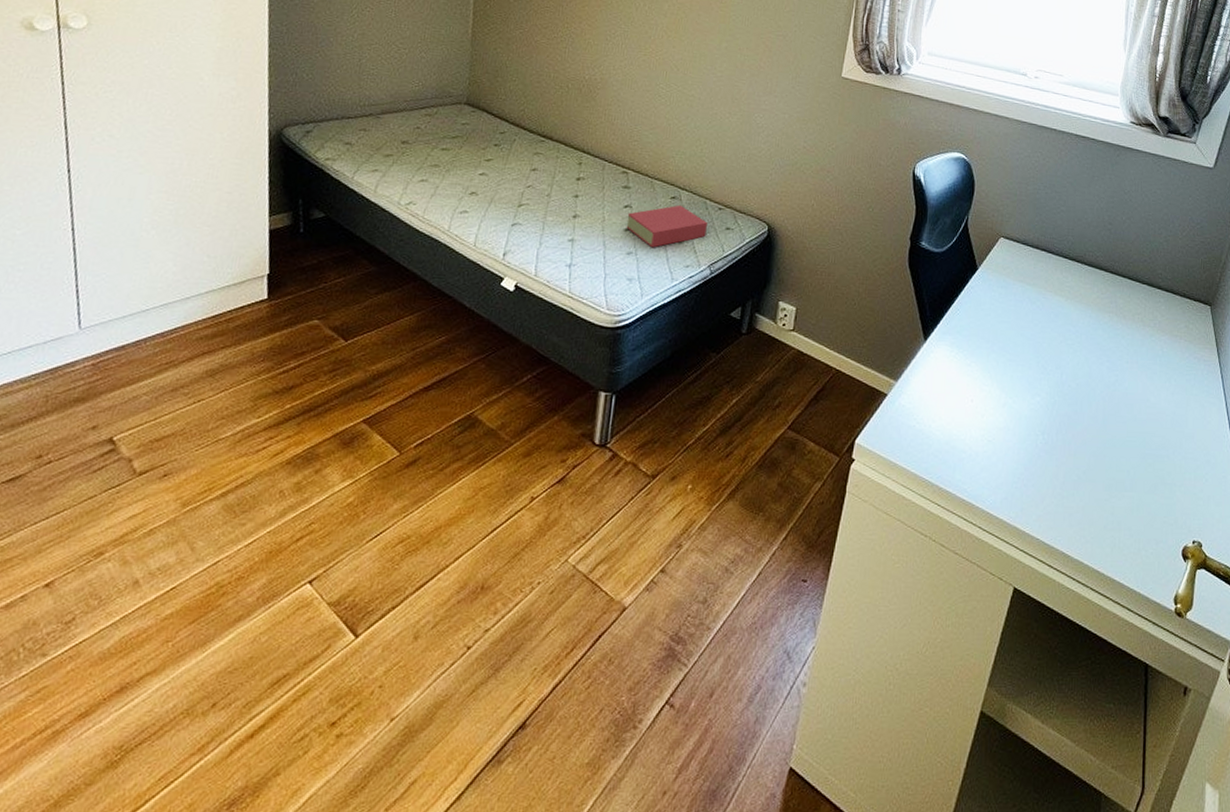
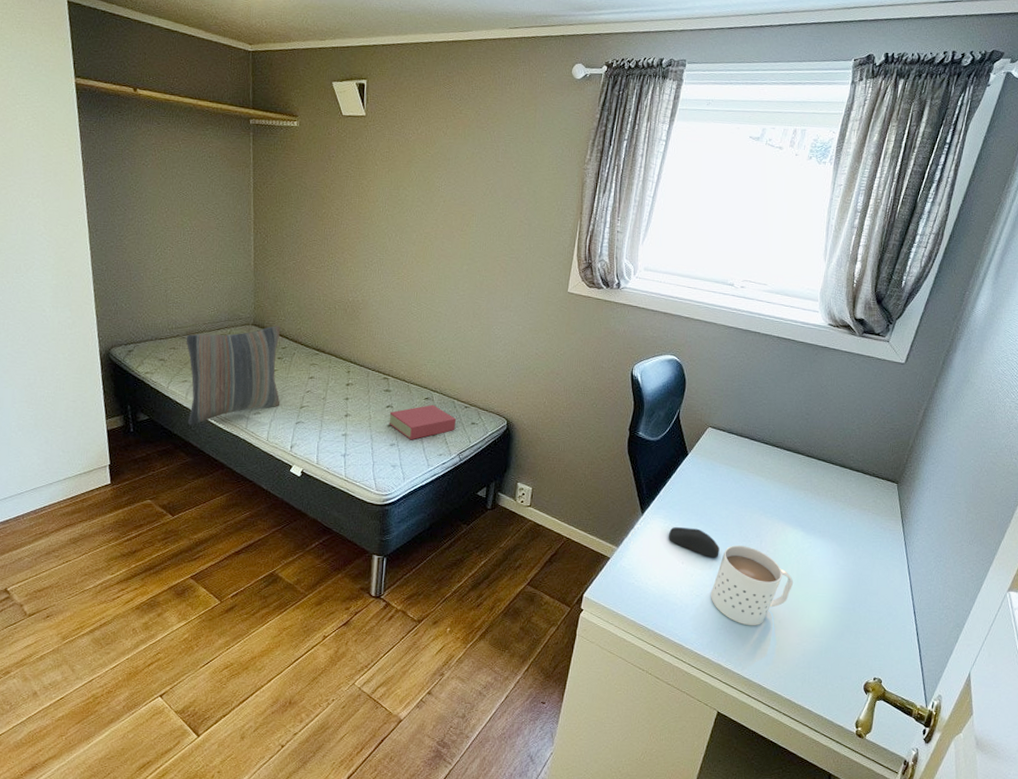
pillow: none [375,106,500,225] -> present [186,326,281,425]
computer mouse: none [956,356,1014,394] -> present [669,527,720,558]
mug: none [1004,379,1100,478] -> present [710,545,794,626]

